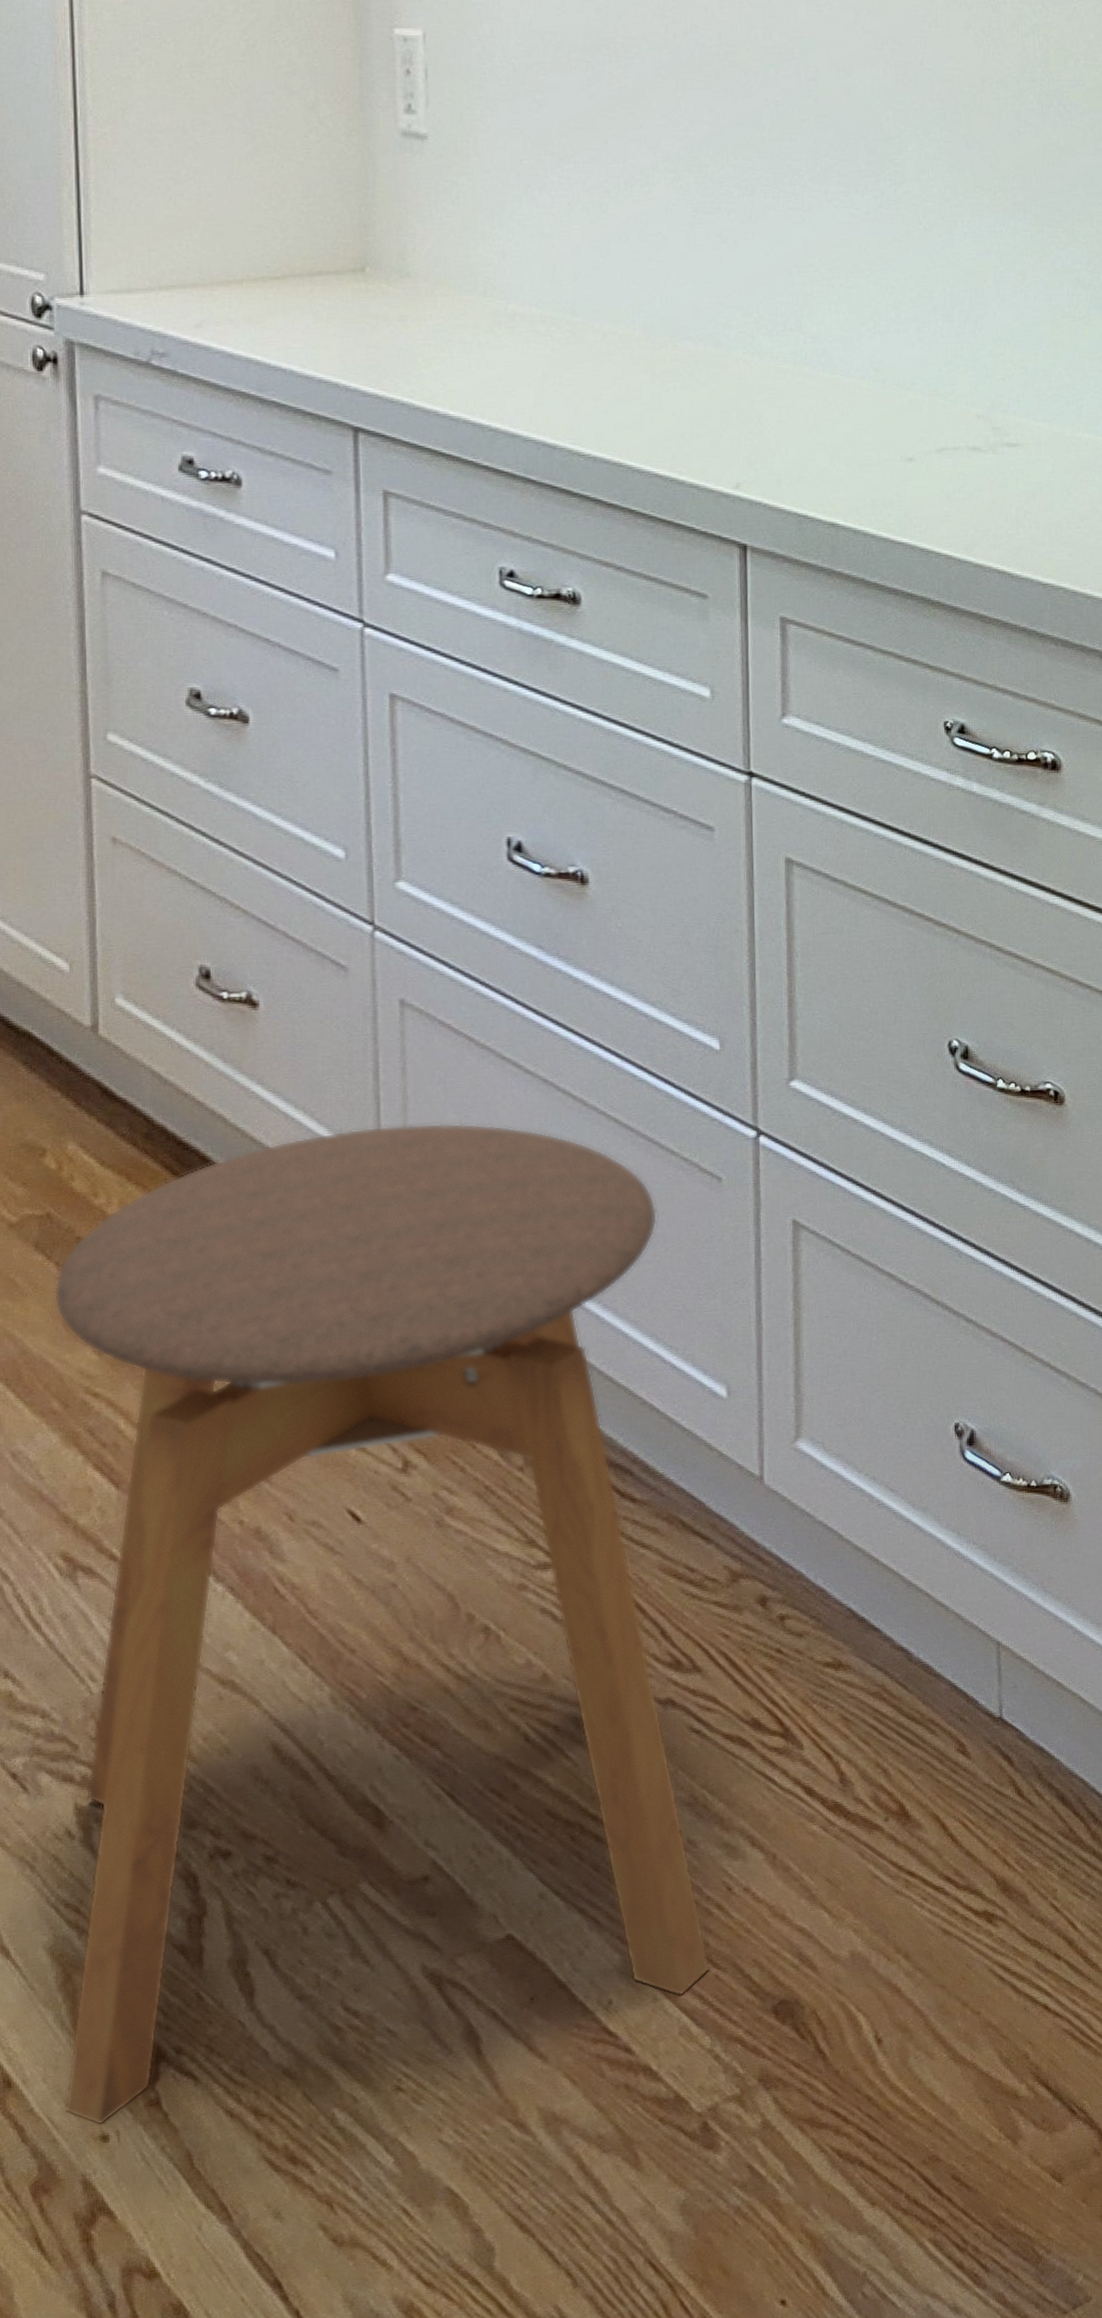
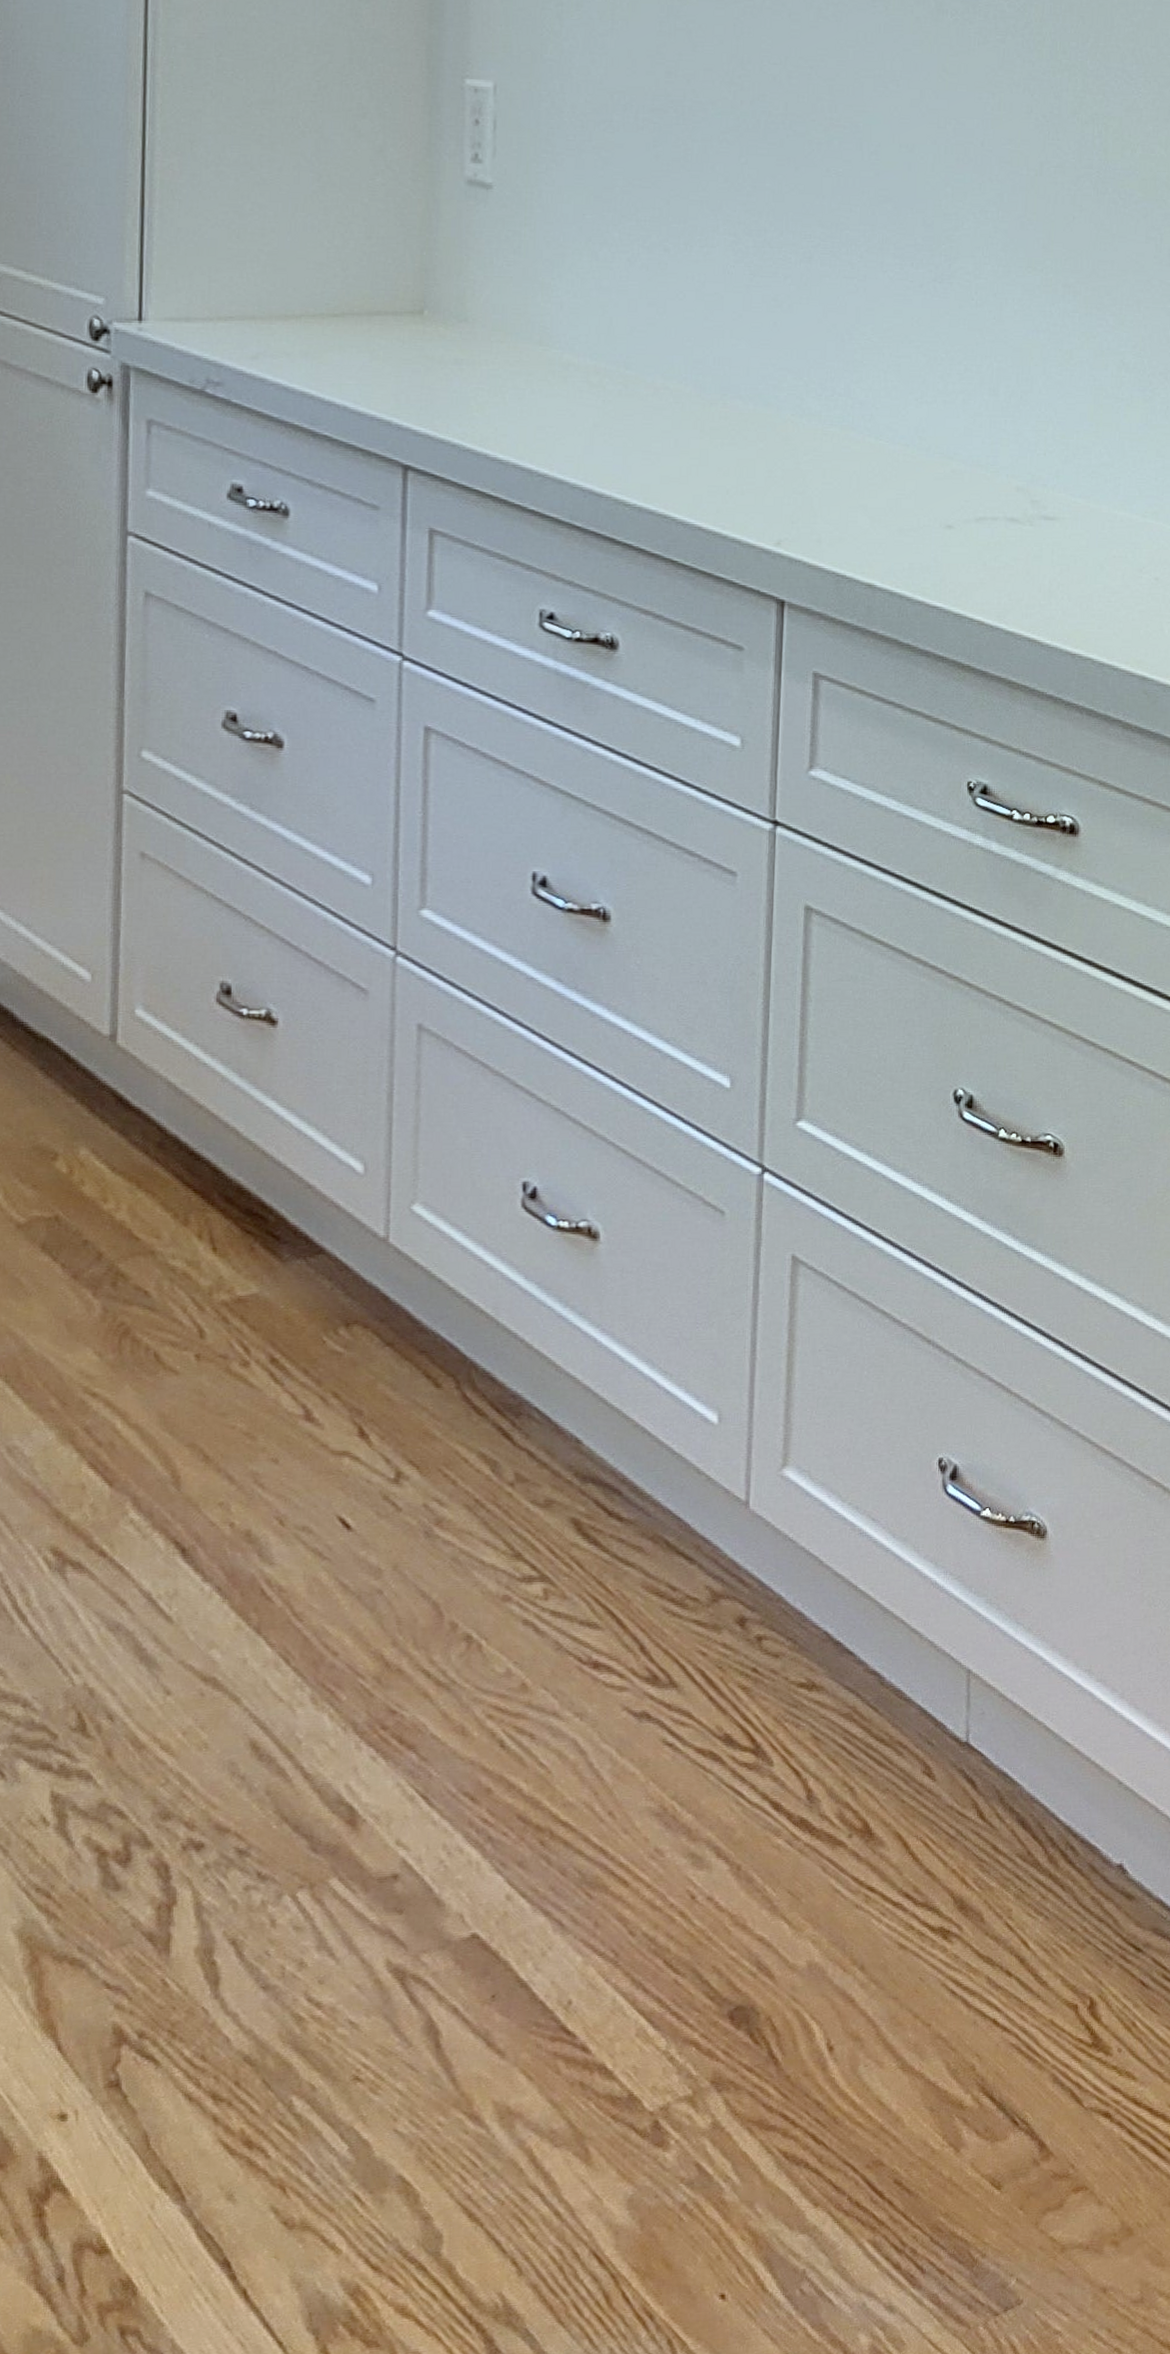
stool: present [54,1123,711,2126] -> none [23,1146,671,2105]

